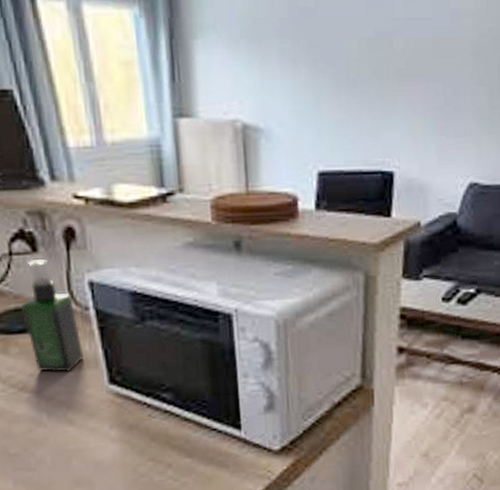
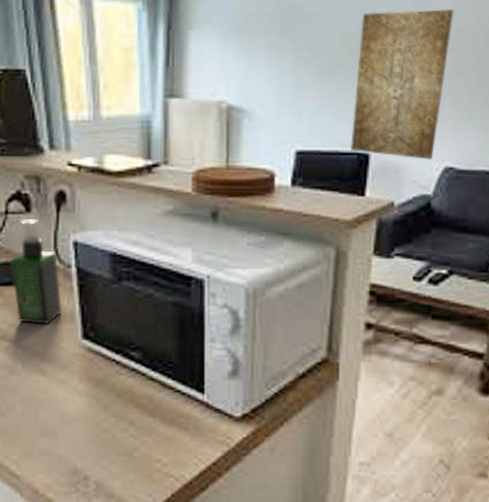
wall art: none [374,10,474,177] -> present [351,8,454,161]

